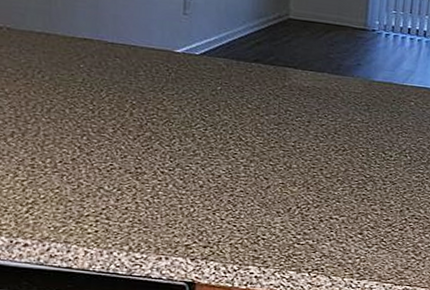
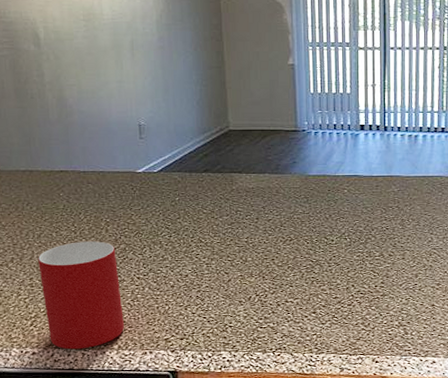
cup: none [43,122,140,246] -> present [38,241,125,350]

